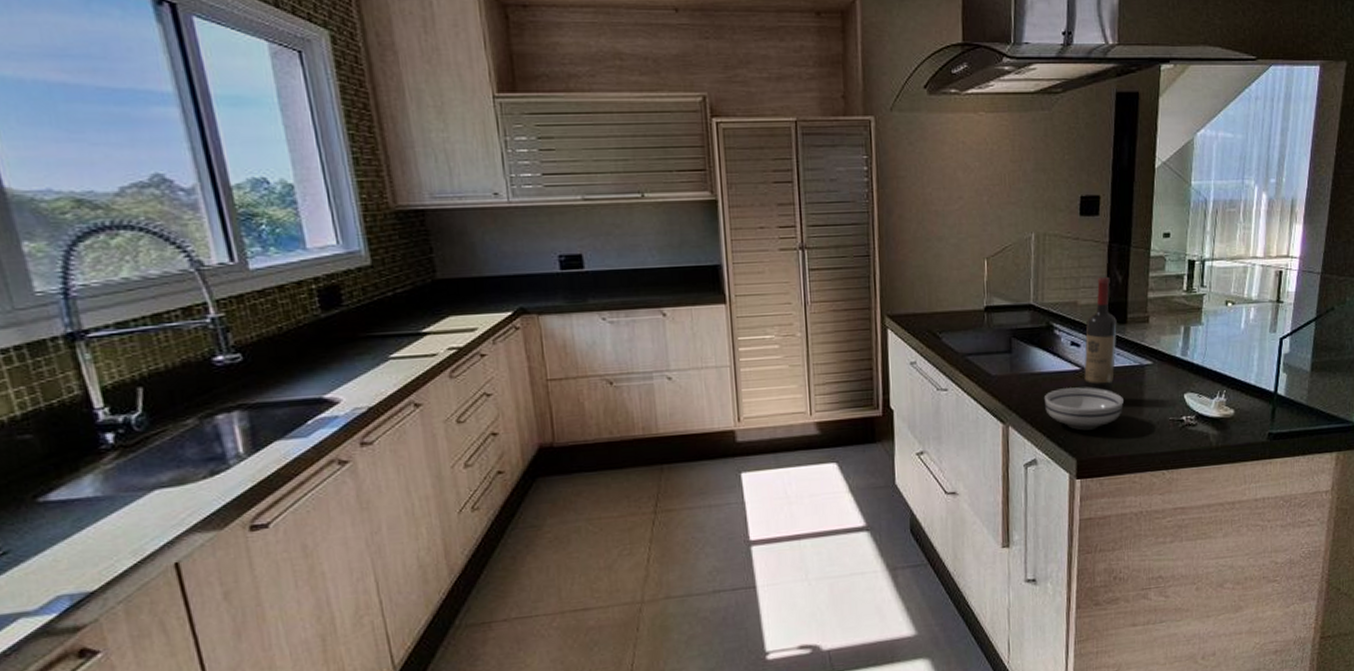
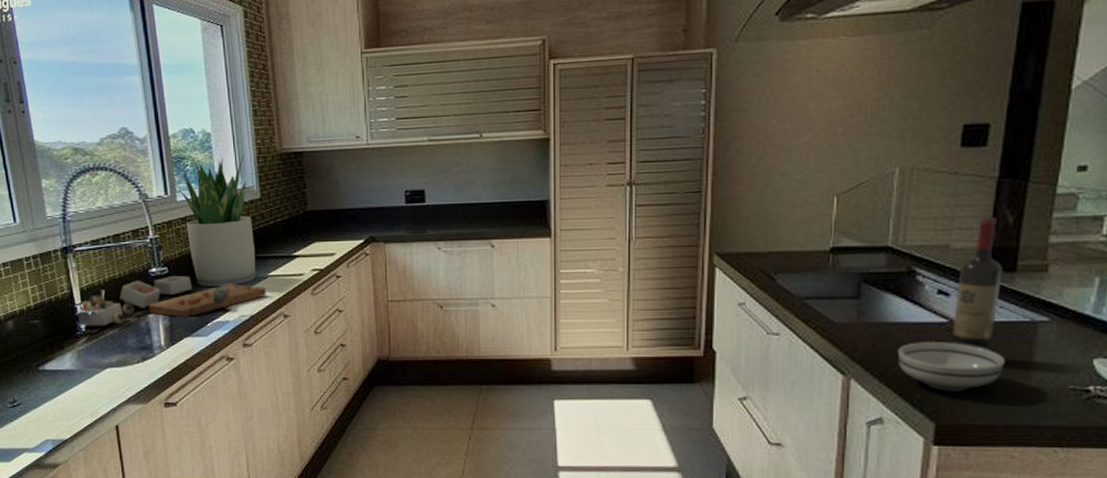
cutting board: none [98,363,389,438] -> present [77,276,267,327]
planter: none [254,211,373,376] -> present [180,154,256,288]

